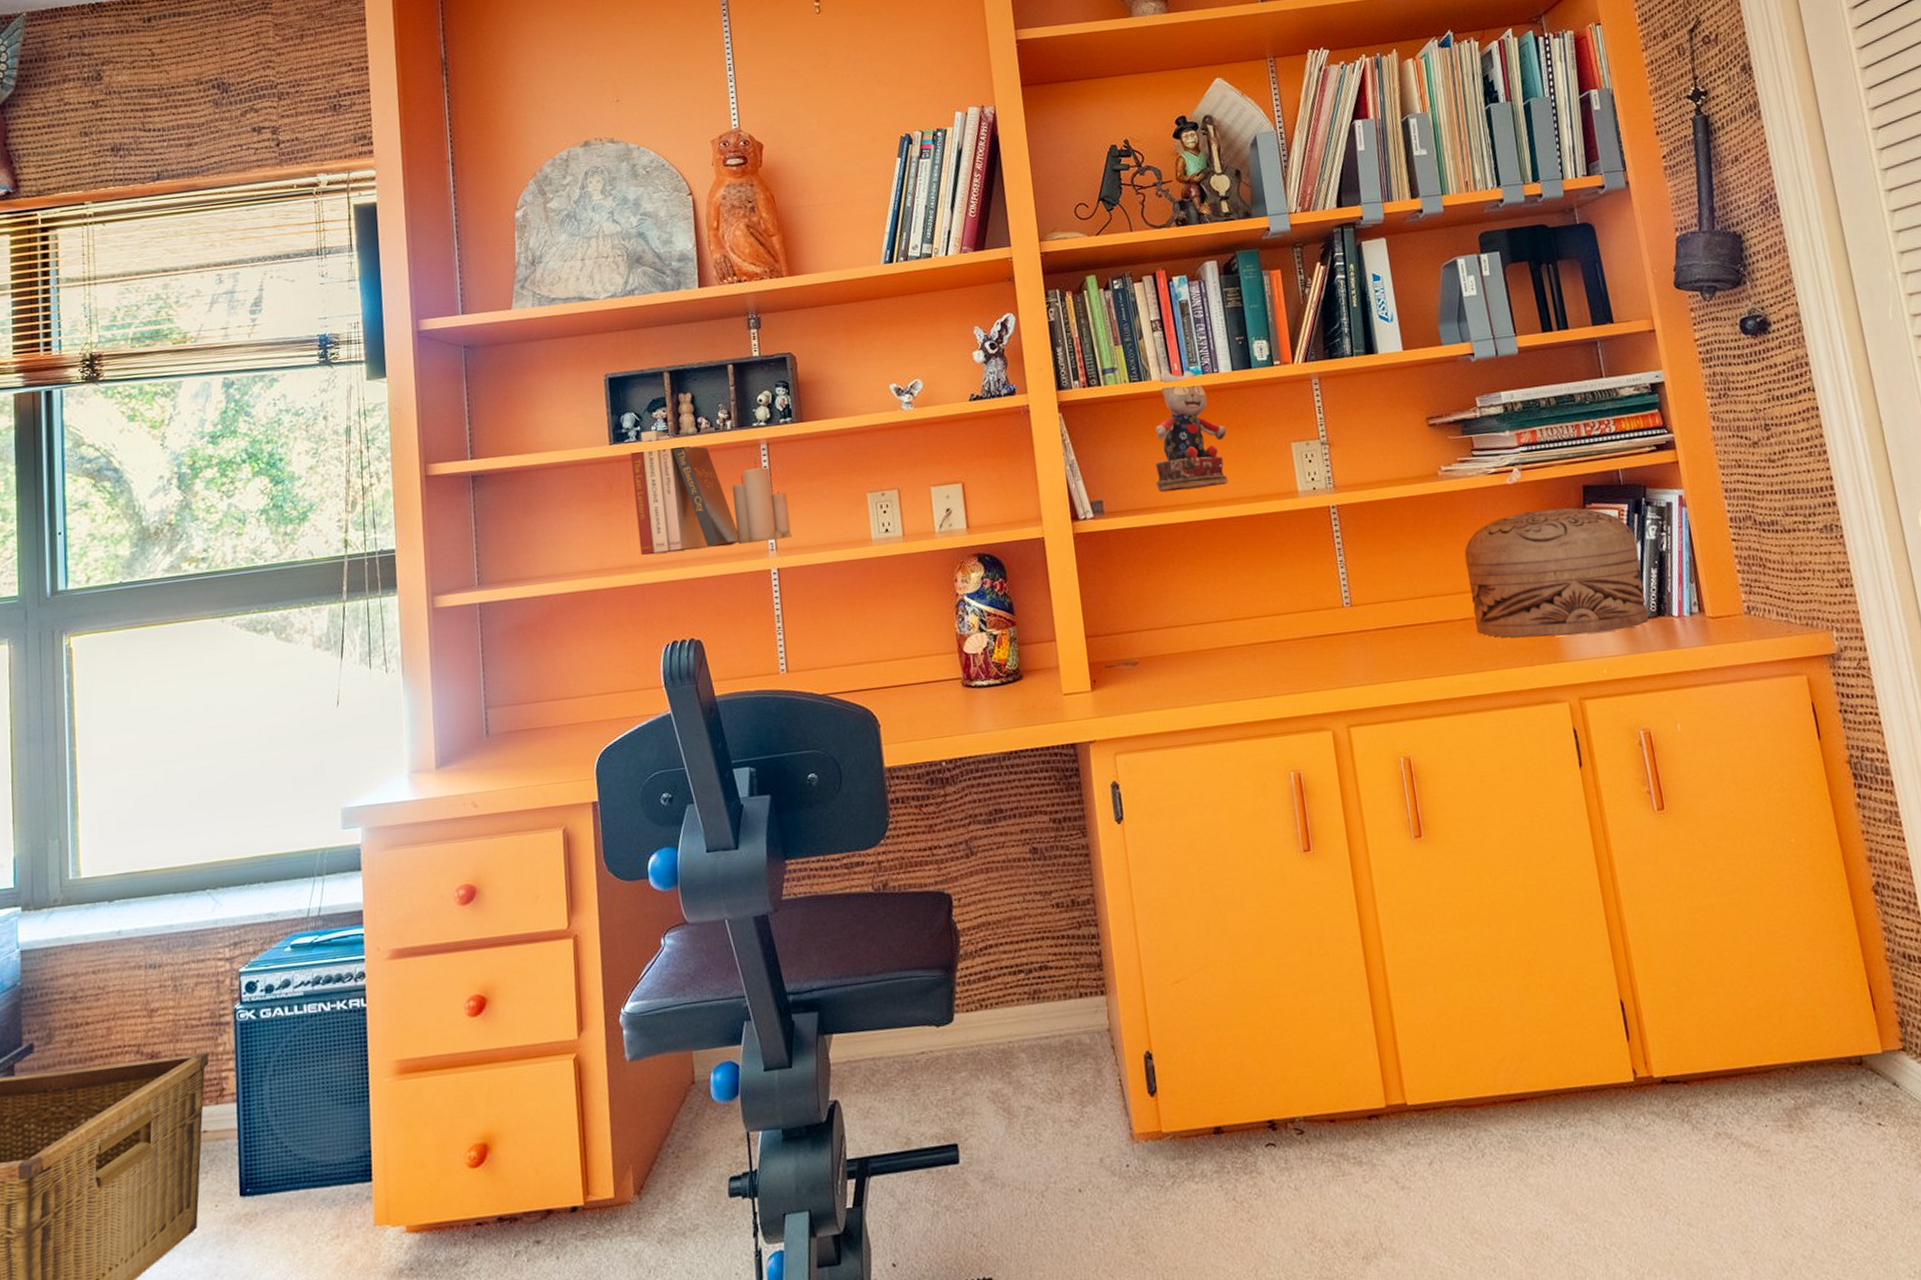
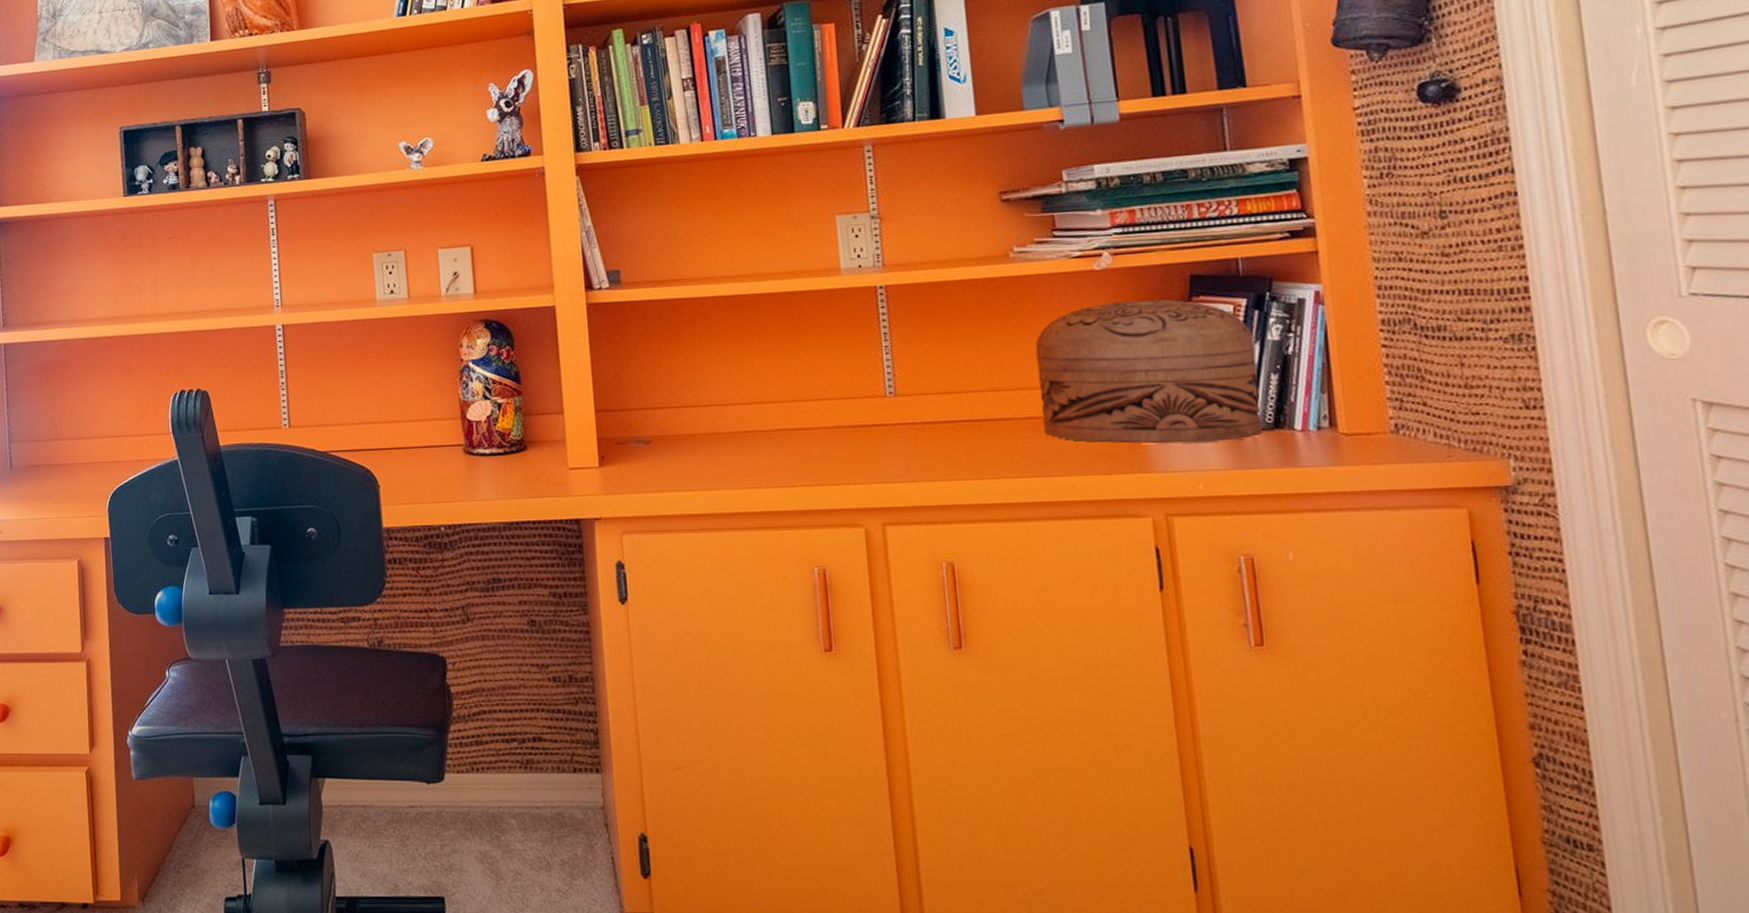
books: present [630,430,739,556] -> none [143,183,246,306]
candle: present [731,460,792,545] -> none [239,215,297,300]
figurine: present [1155,371,1228,493] -> none [679,133,762,264]

